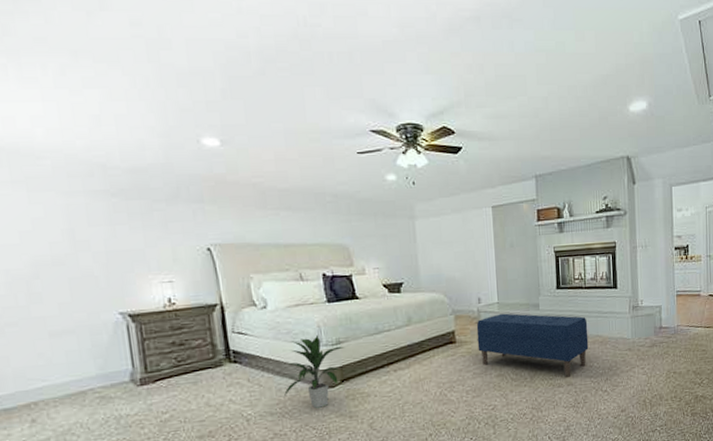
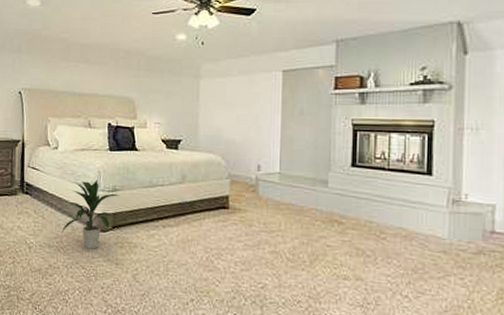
bench: present [476,313,589,377] -> none [252,185,388,270]

